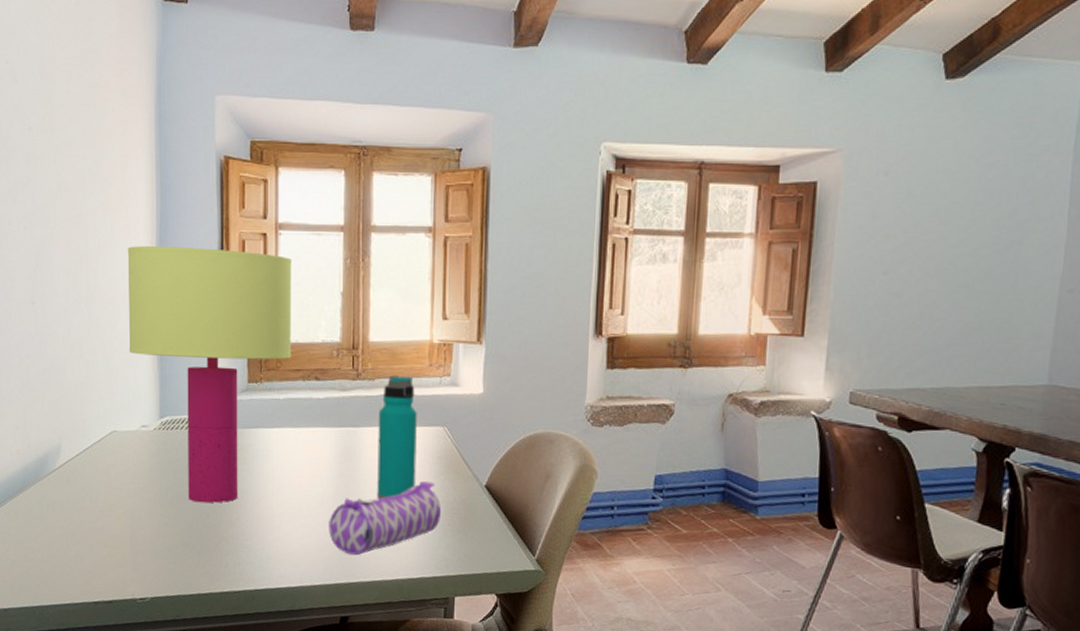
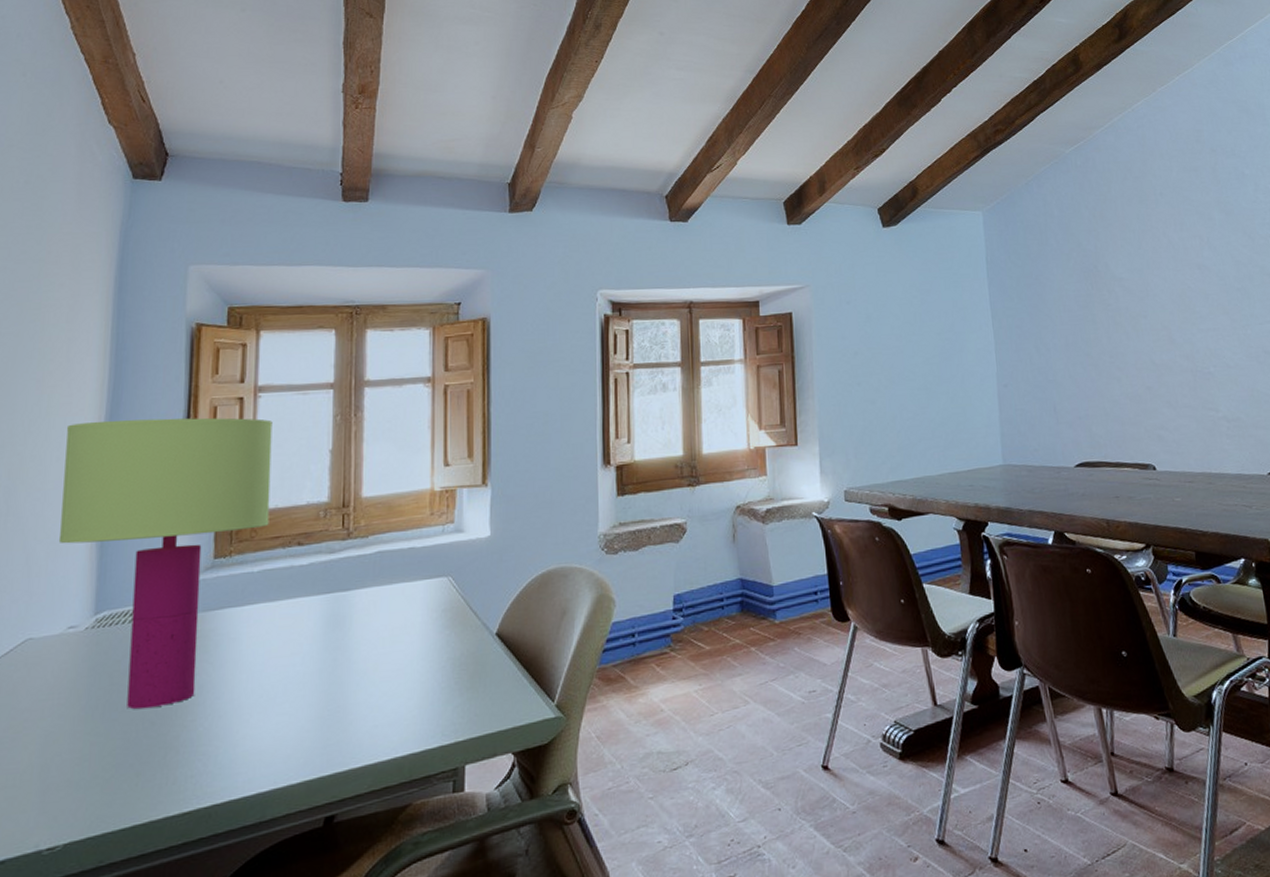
pencil case: present [329,481,441,556] -> none [311,639,446,740]
water bottle: present [377,375,417,500] -> none [371,528,417,669]

